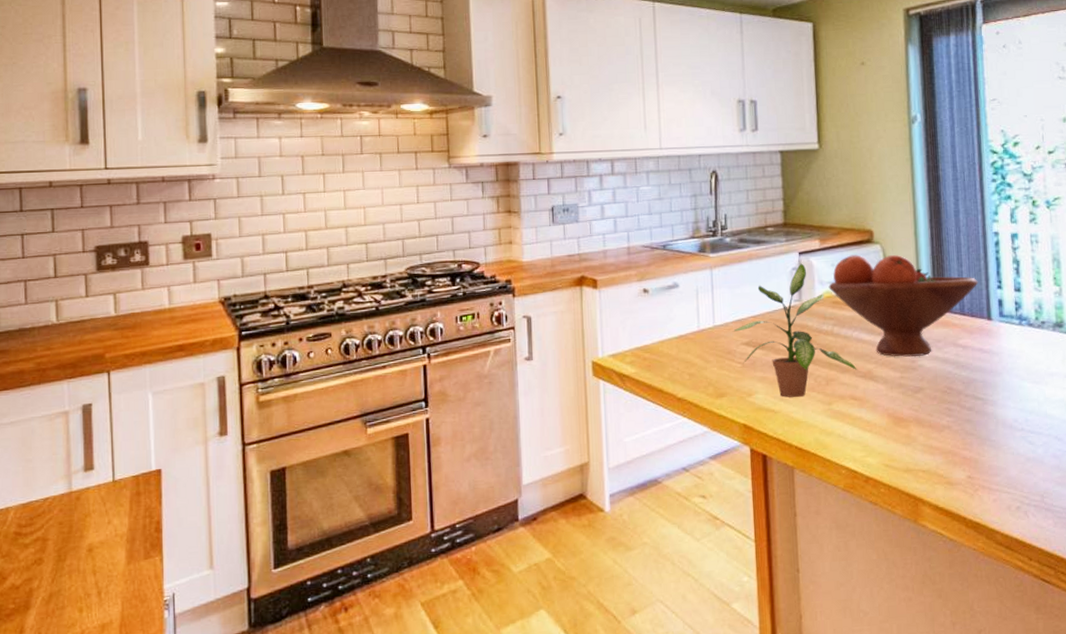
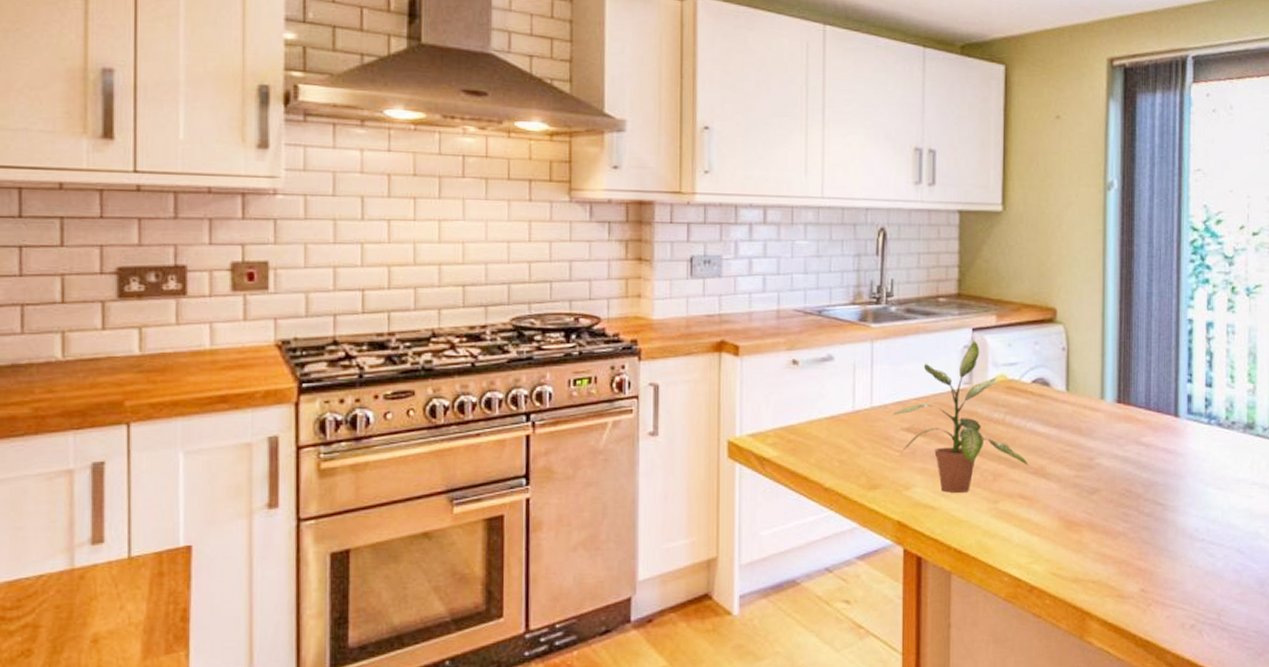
fruit bowl: present [828,255,978,357] -> none [1003,335,1167,454]

